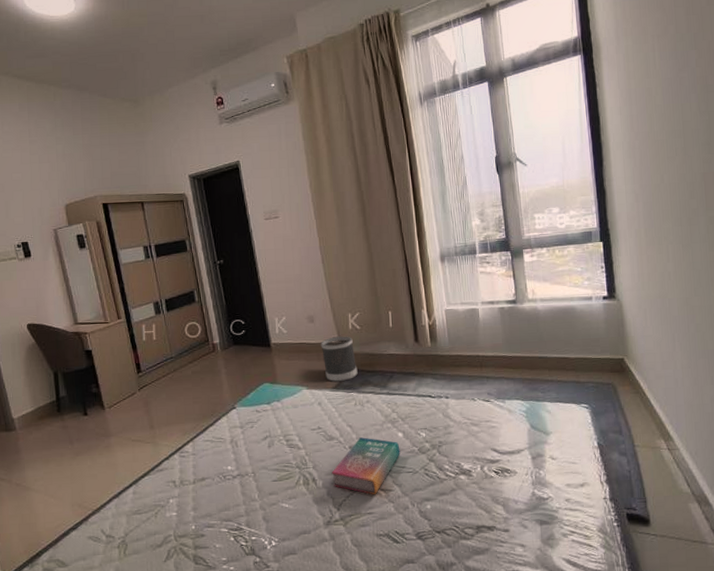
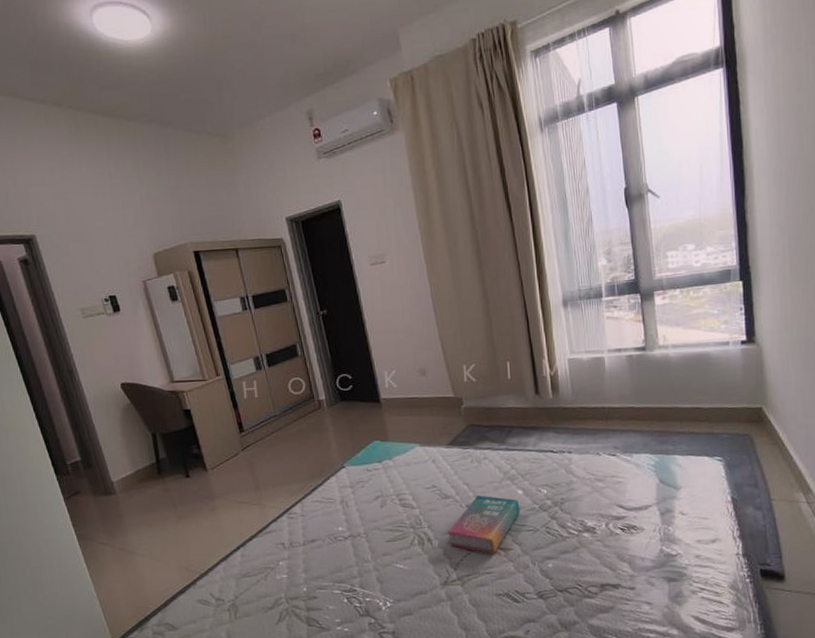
wastebasket: present [320,336,358,382] -> none [433,389,474,439]

